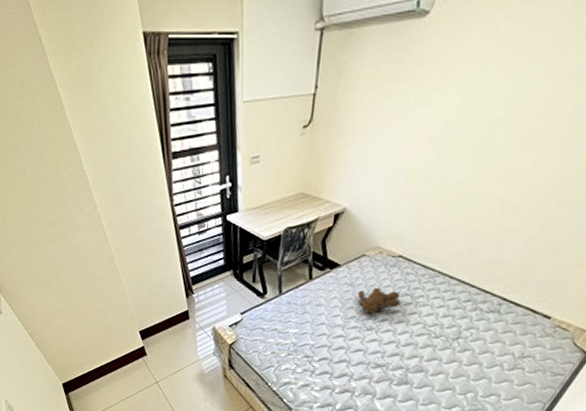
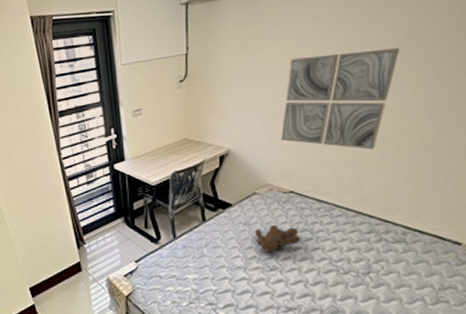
wall art: none [400,104,547,218] -> present [281,48,401,150]

